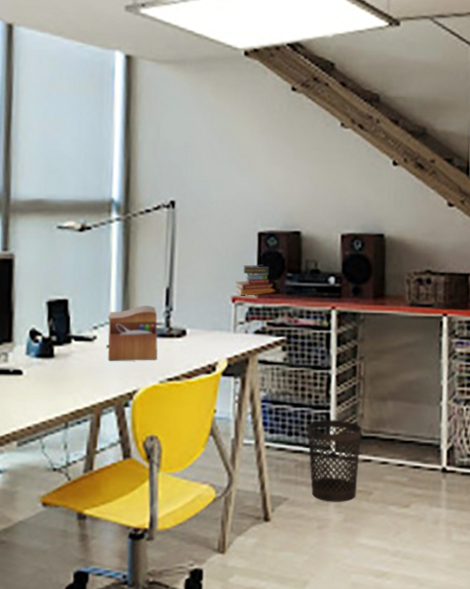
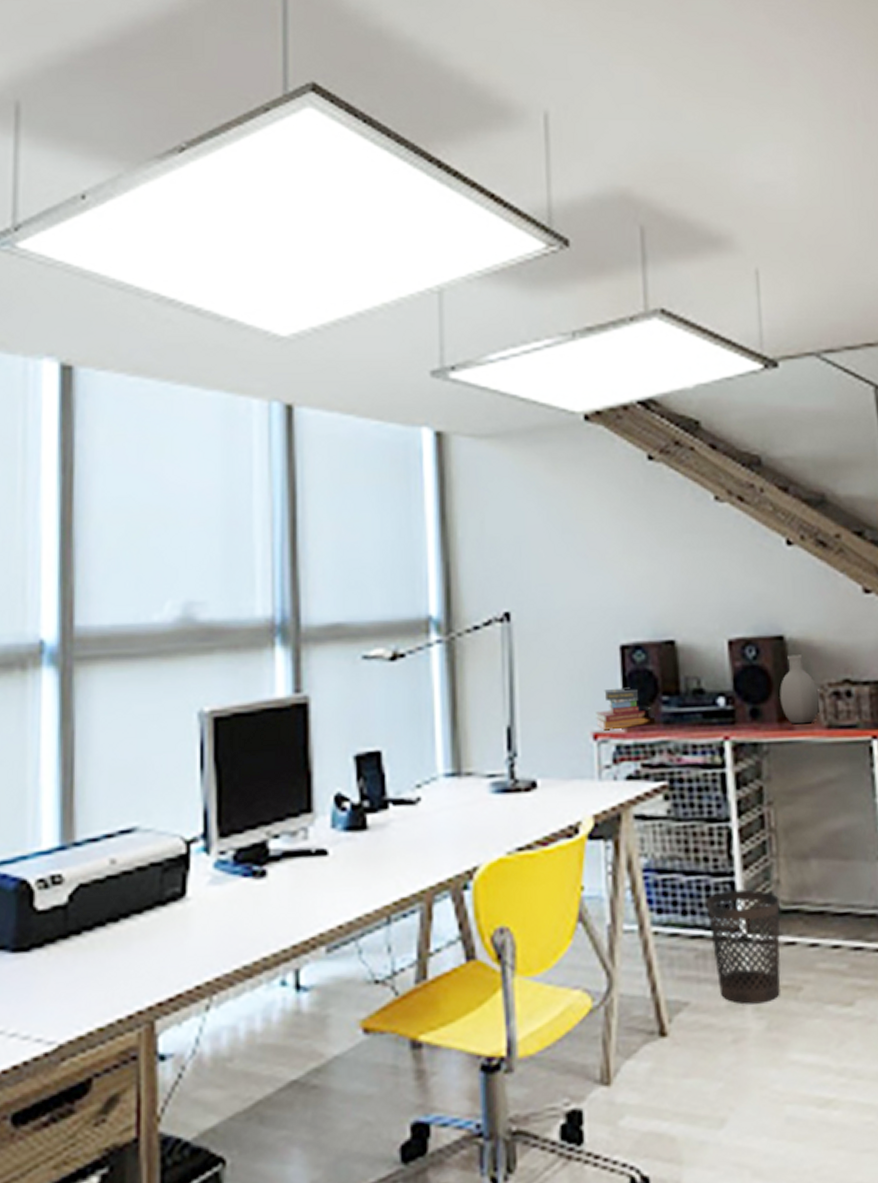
sewing box: present [106,305,158,361] -> none [433,752,501,829]
decorative vase: none [377,249,407,301] -> present [780,655,820,725]

